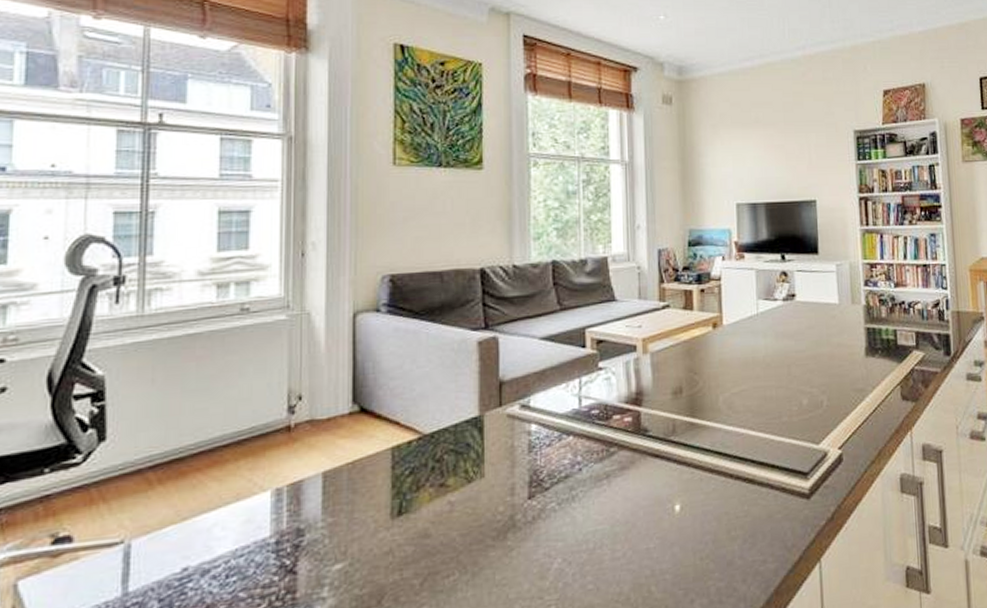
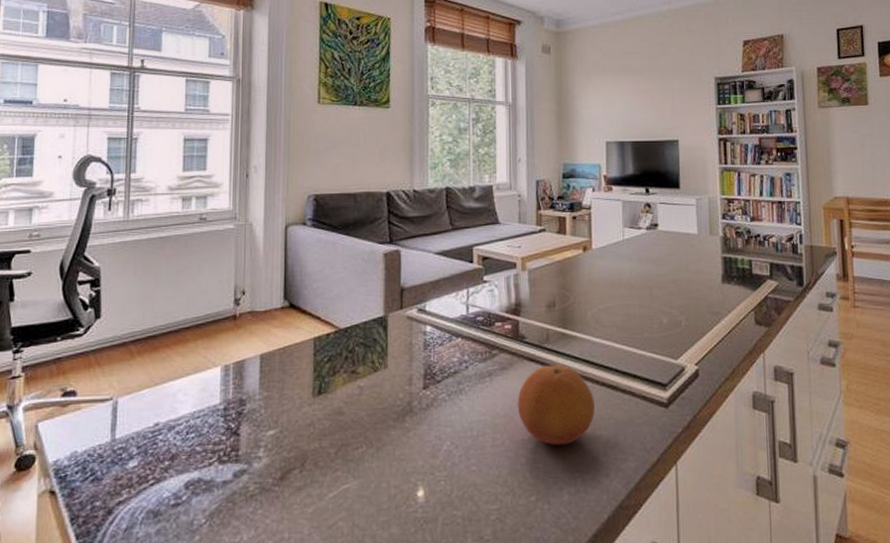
fruit: none [640,459,729,552] -> present [517,364,595,445]

